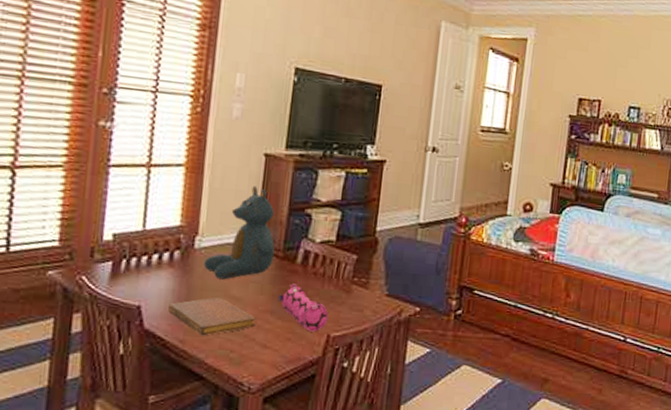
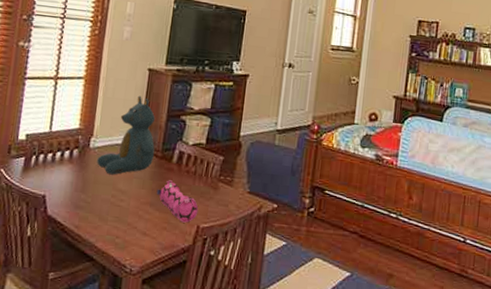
notebook: present [168,297,256,336] -> none [67,189,138,223]

